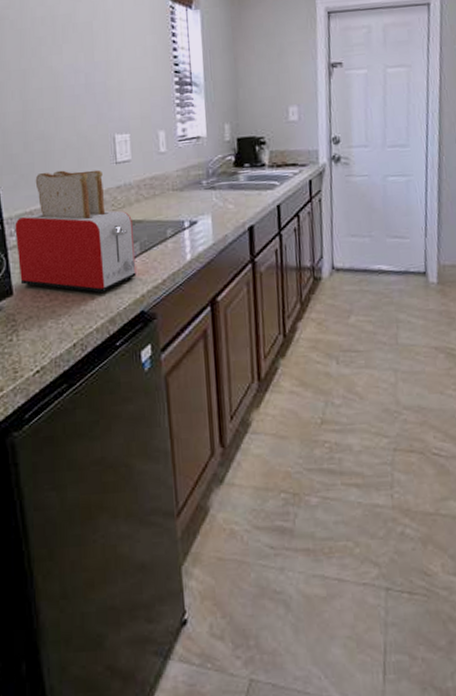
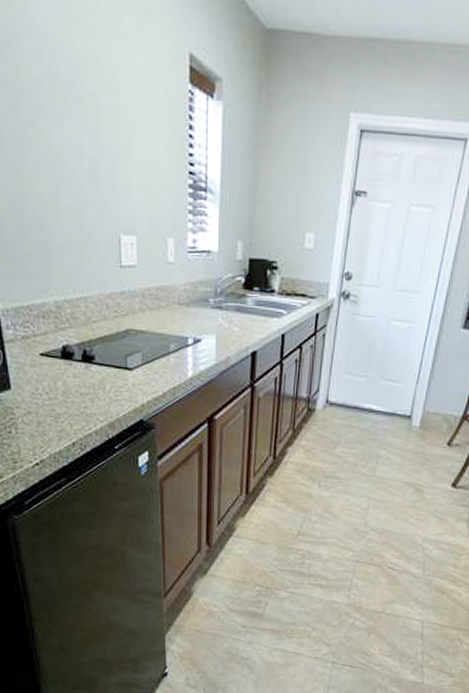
toaster: present [15,170,137,294] -> none [11,266,137,399]

